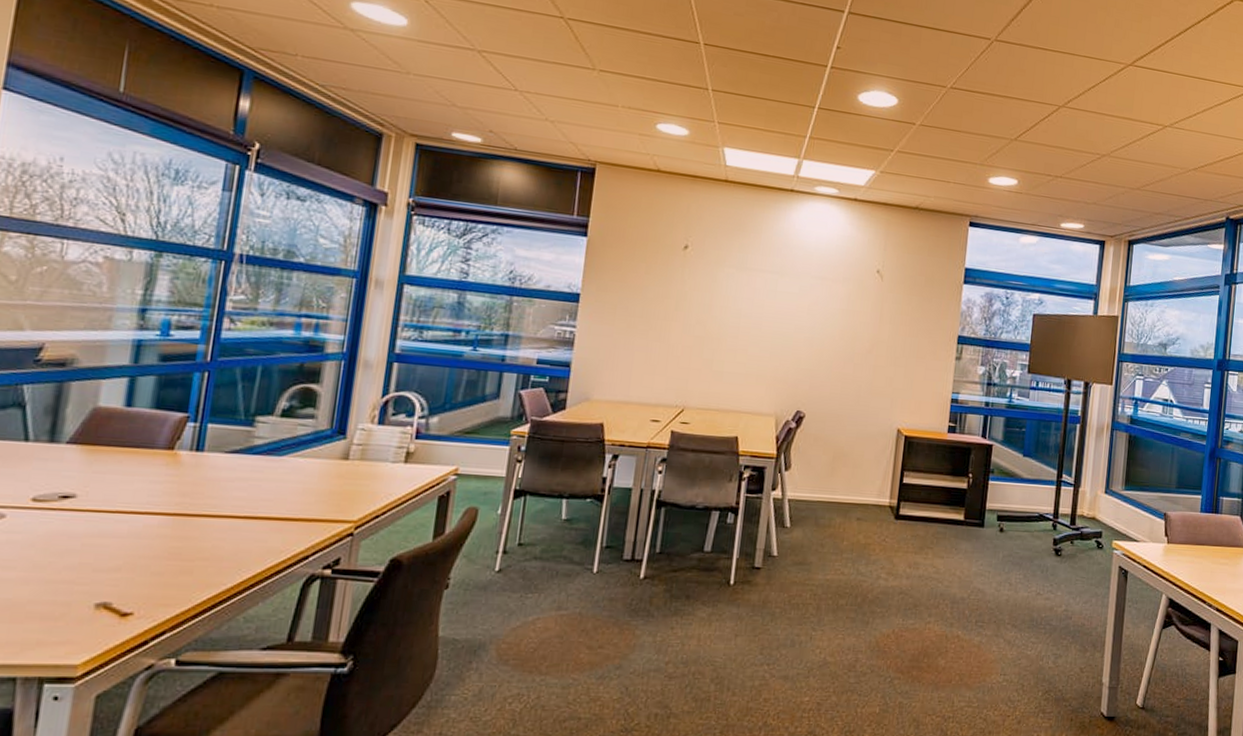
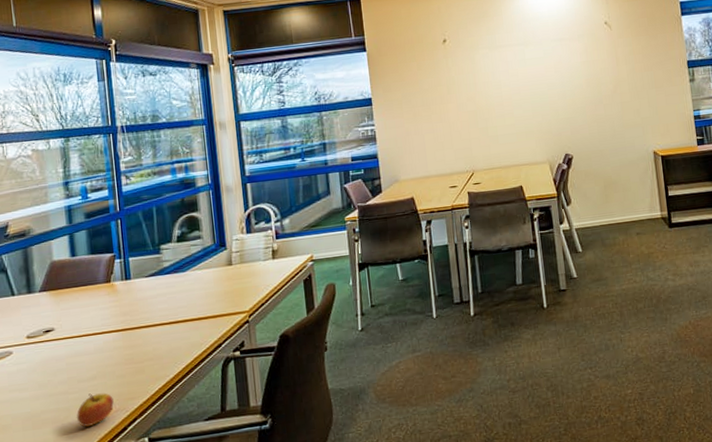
apple: none [77,589,139,631] -> present [76,393,114,427]

